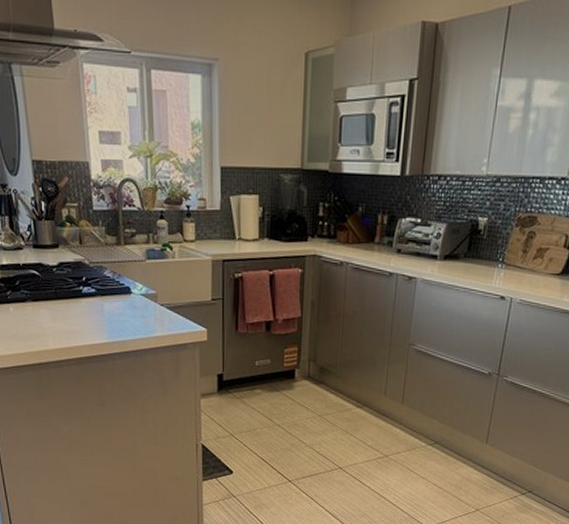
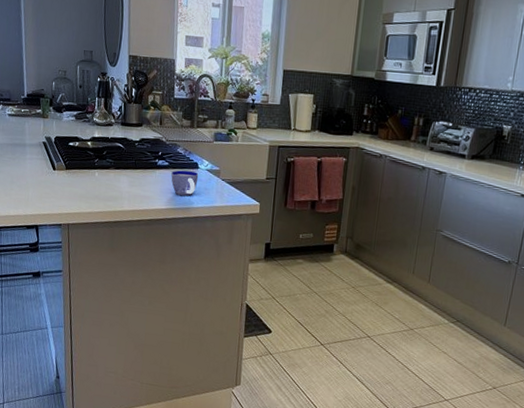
cup: none [100,296,133,327] -> present [171,170,199,196]

